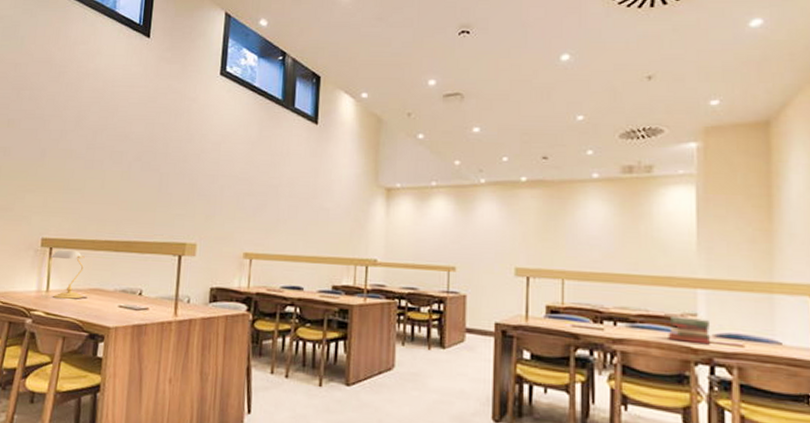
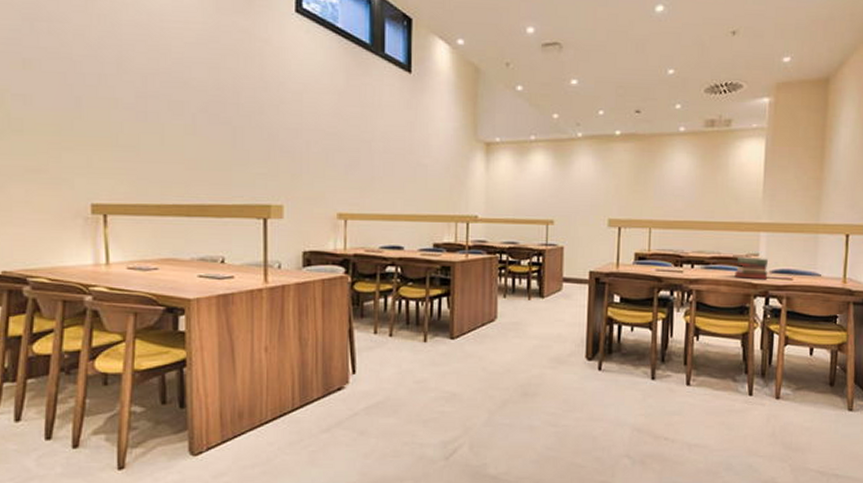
desk lamp: present [52,249,85,299] -> none [107,216,155,271]

